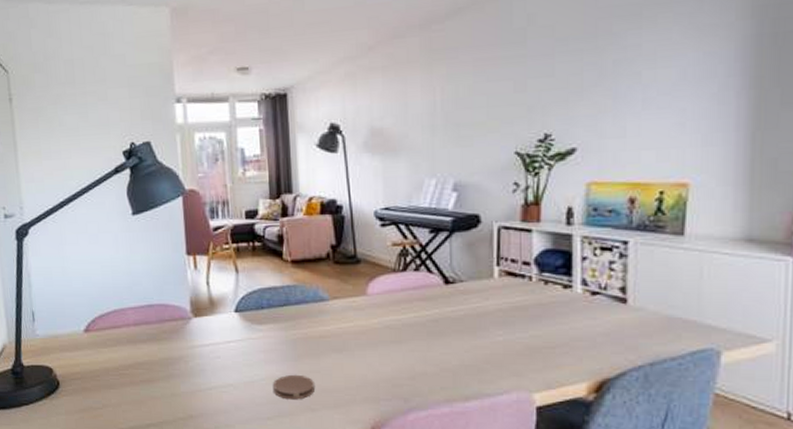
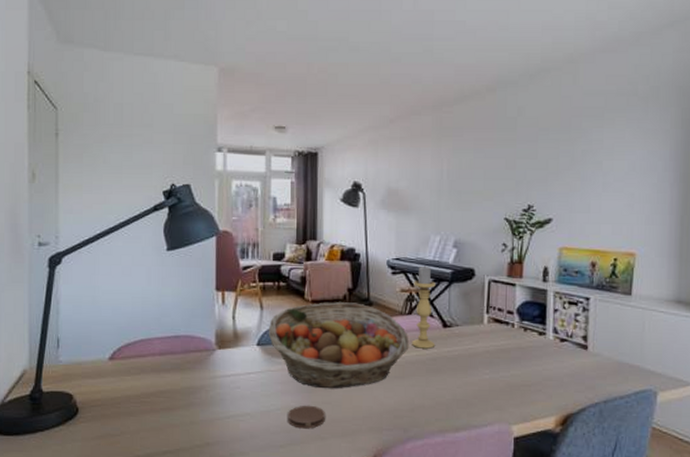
fruit basket: none [245,261,406,357] -> present [268,302,409,389]
candle holder: none [407,214,435,309] -> present [412,265,436,349]

